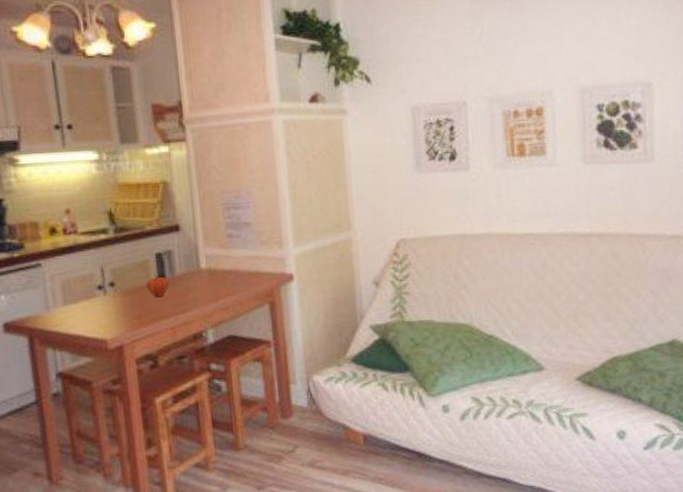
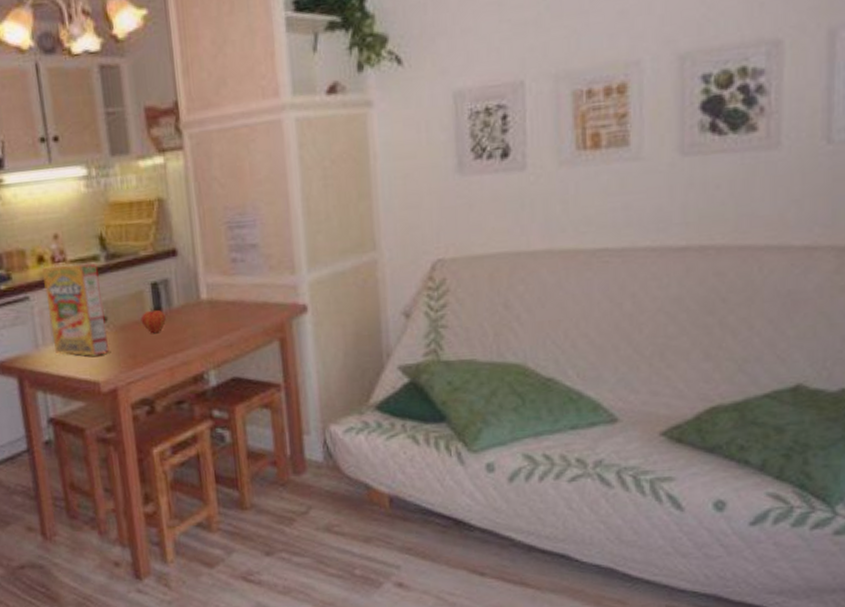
cereal box: none [54,235,117,317] -> present [42,263,110,356]

